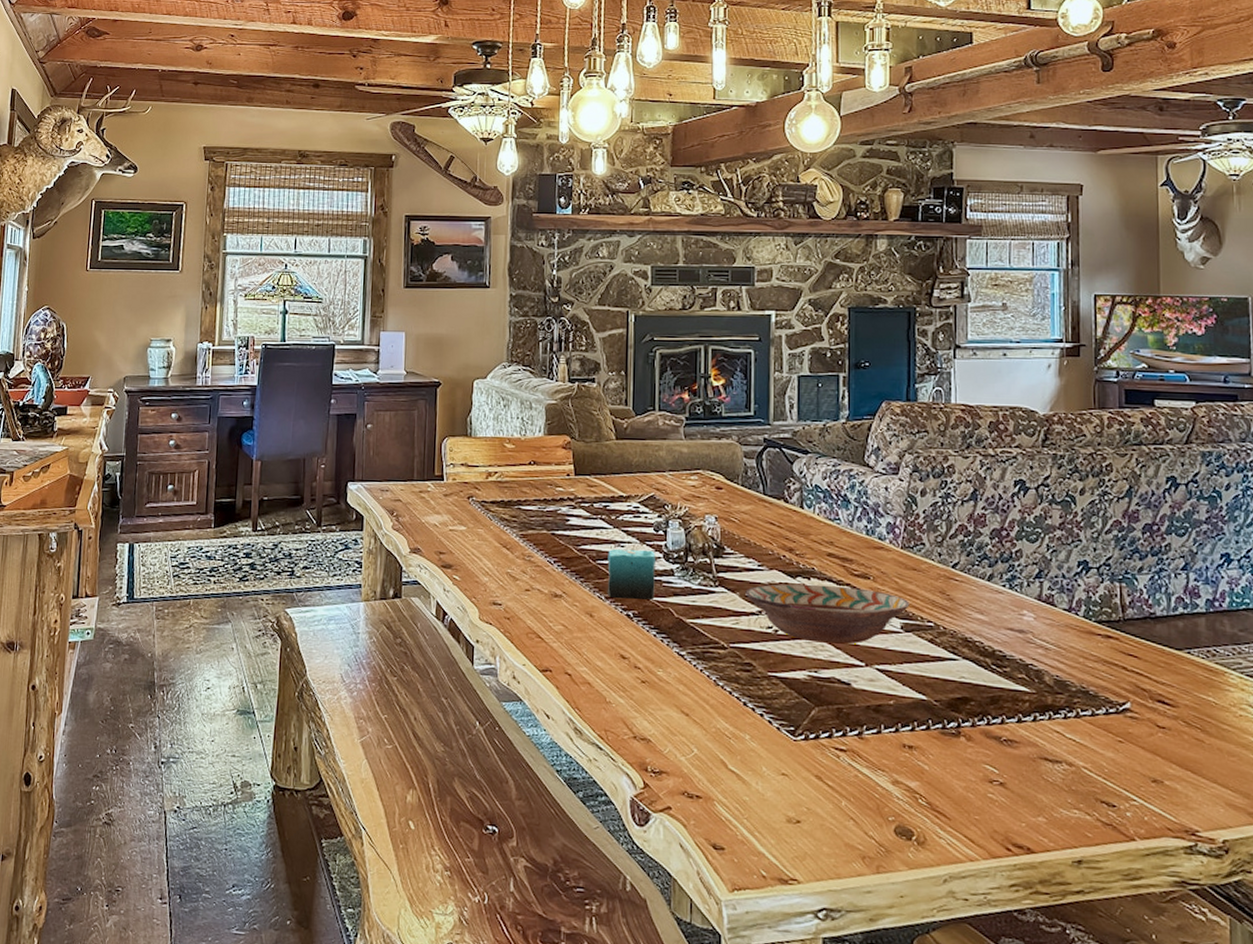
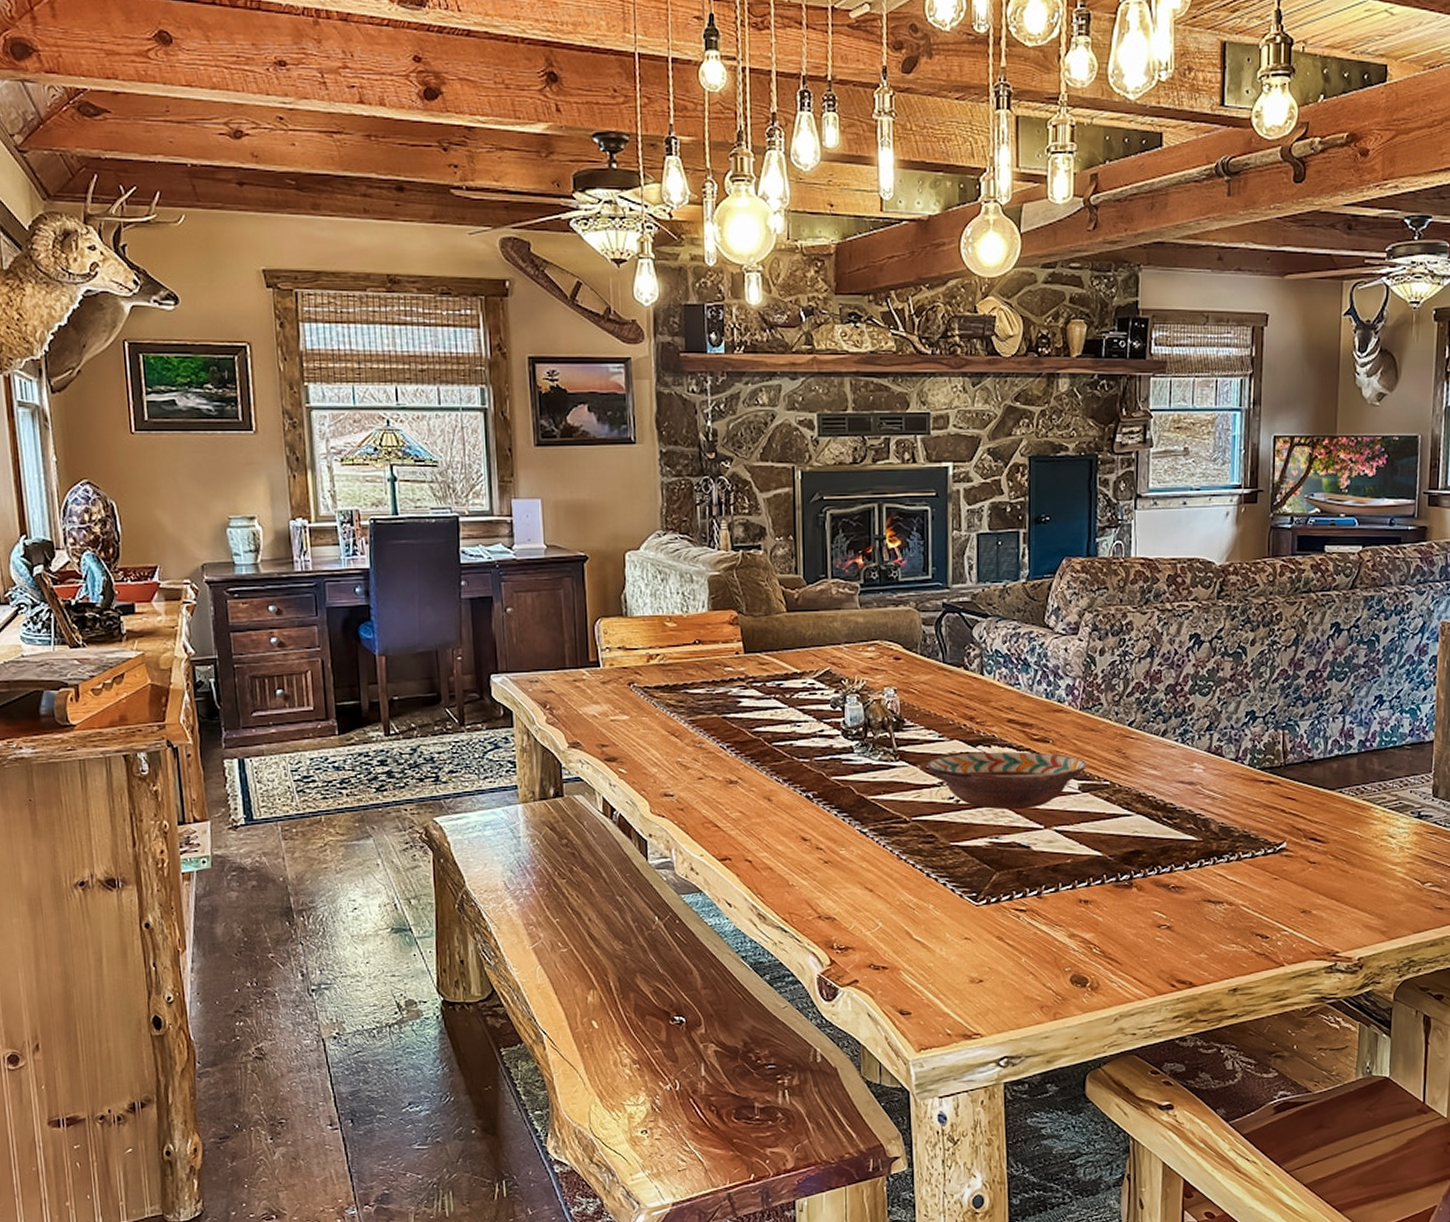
candle: present [607,536,656,600] -> none [784,714,834,781]

